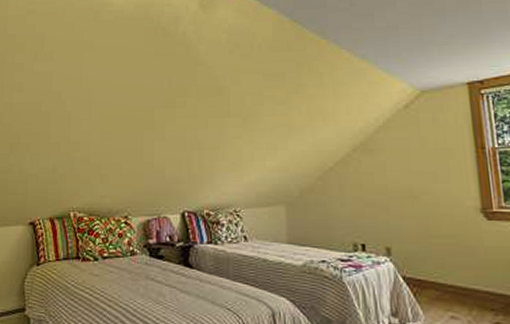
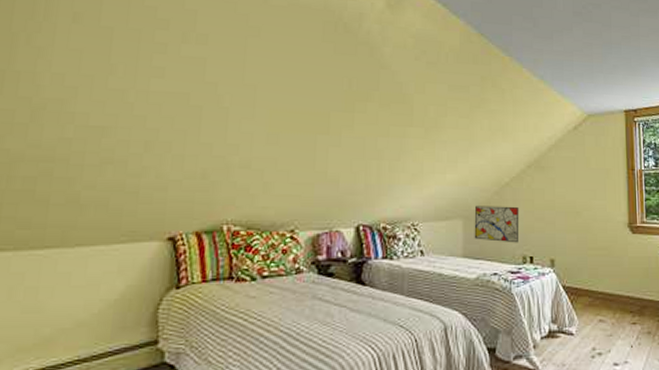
wall art: none [297,191,348,230] -> present [474,205,520,243]

